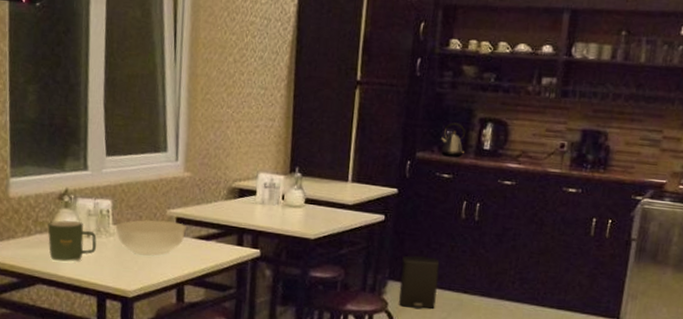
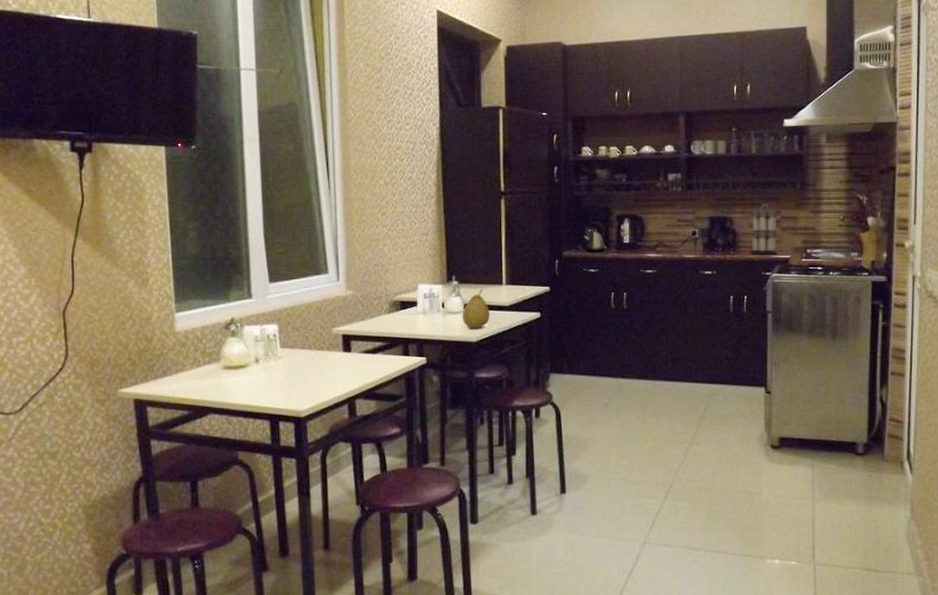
mug: present [47,220,97,263] -> none [216,349,265,390]
bowl: present [115,220,187,257] -> none [283,339,354,375]
fruit: none [301,184,333,225] -> present [462,289,491,328]
pedal bin: present [398,256,440,309] -> none [560,348,598,397]
spice rack: none [623,120,660,178] -> present [751,204,778,255]

